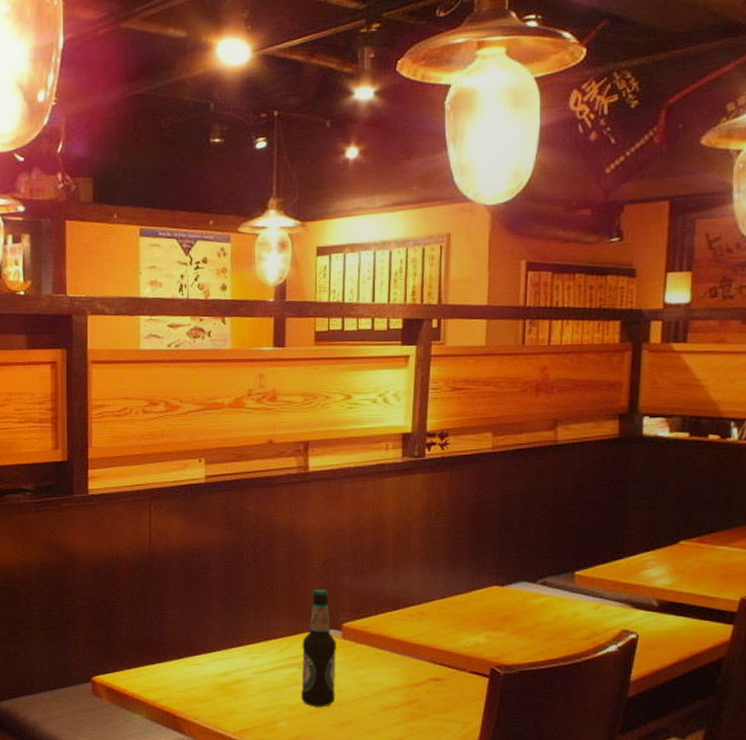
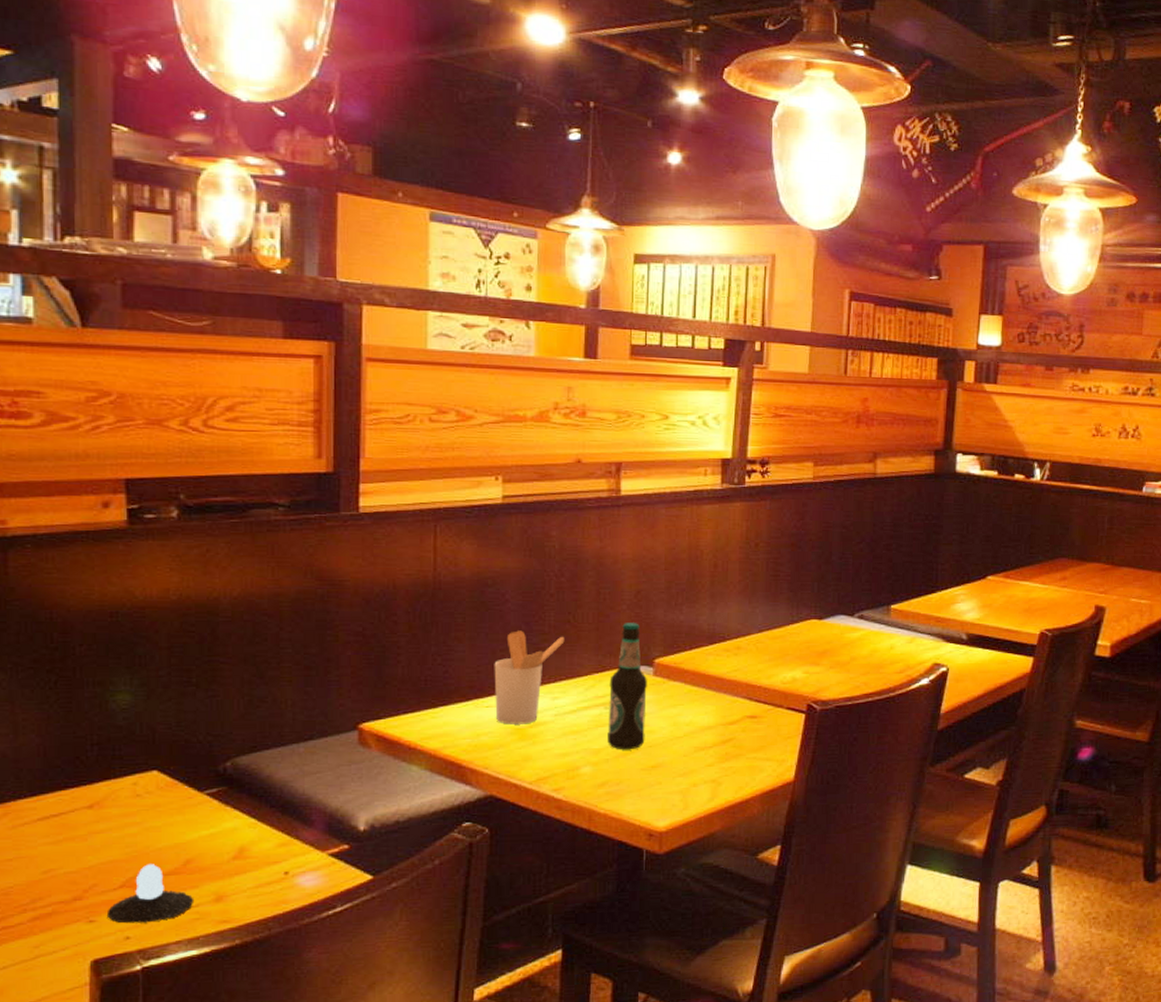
utensil holder: none [201,596,262,681] -> present [494,630,565,725]

